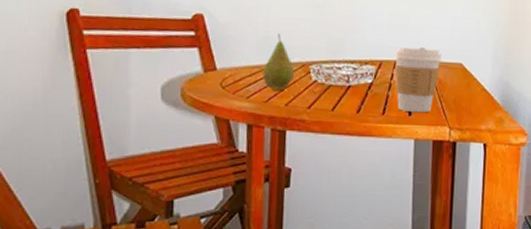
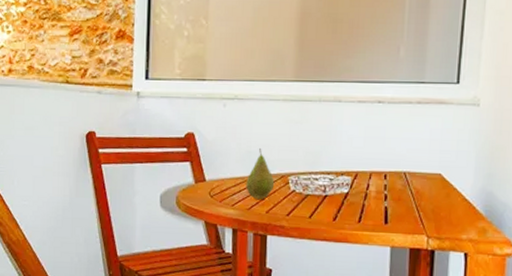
coffee cup: present [394,47,442,113] -> none [370,159,419,222]

